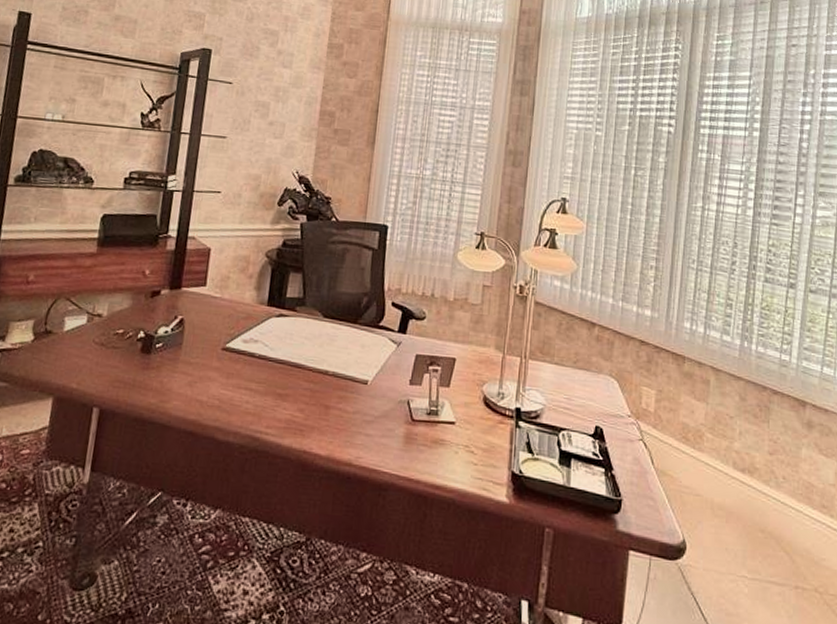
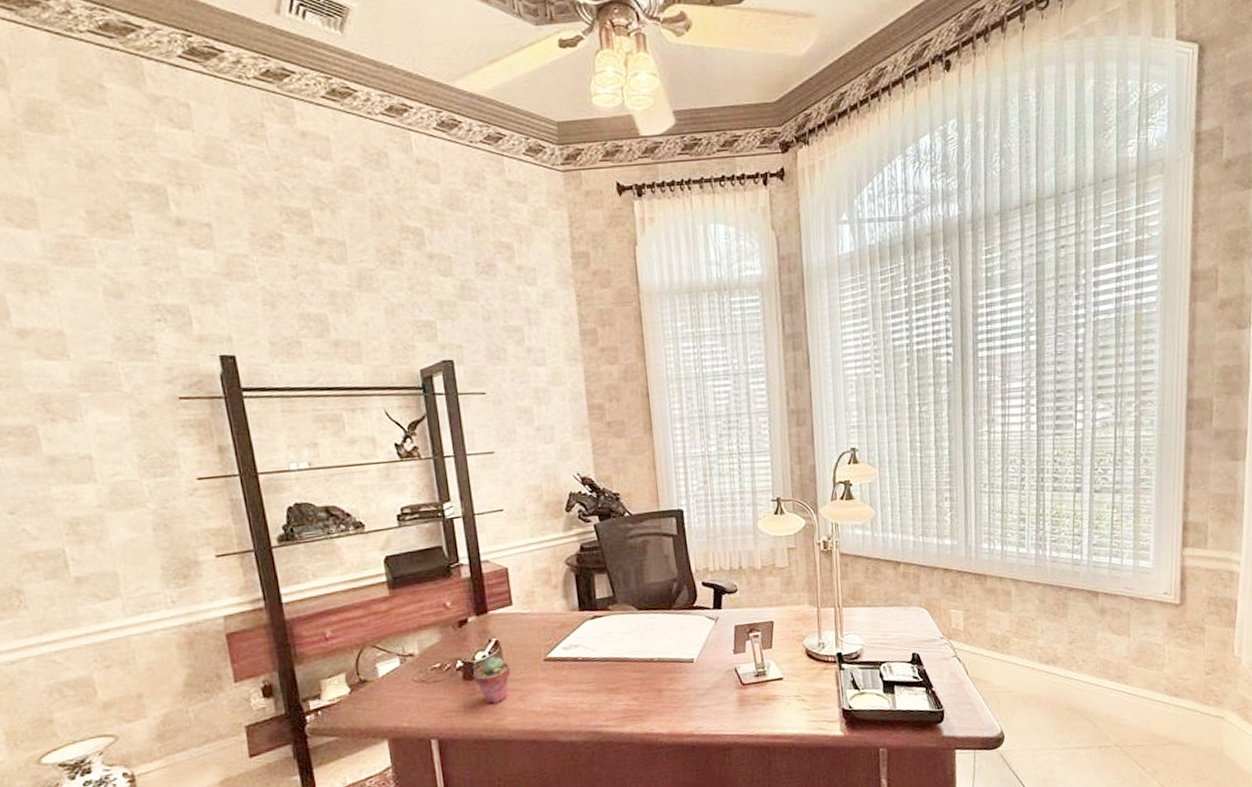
potted succulent: none [150,334,189,384] -> present [472,656,511,704]

